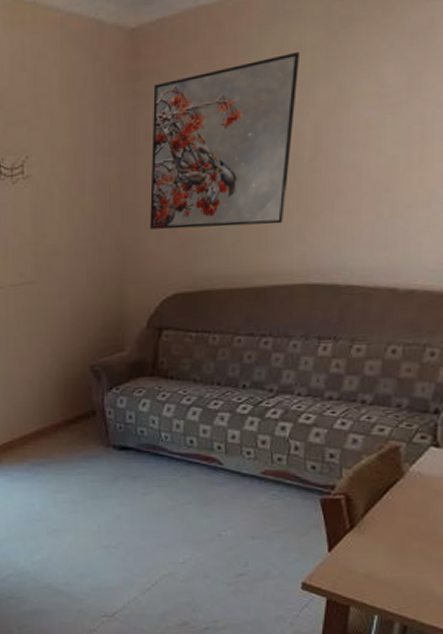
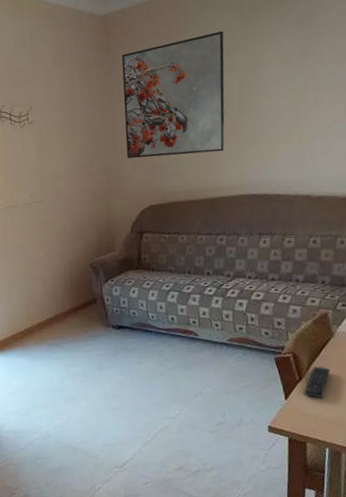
remote control: none [355,513,394,553] -> present [304,366,331,398]

